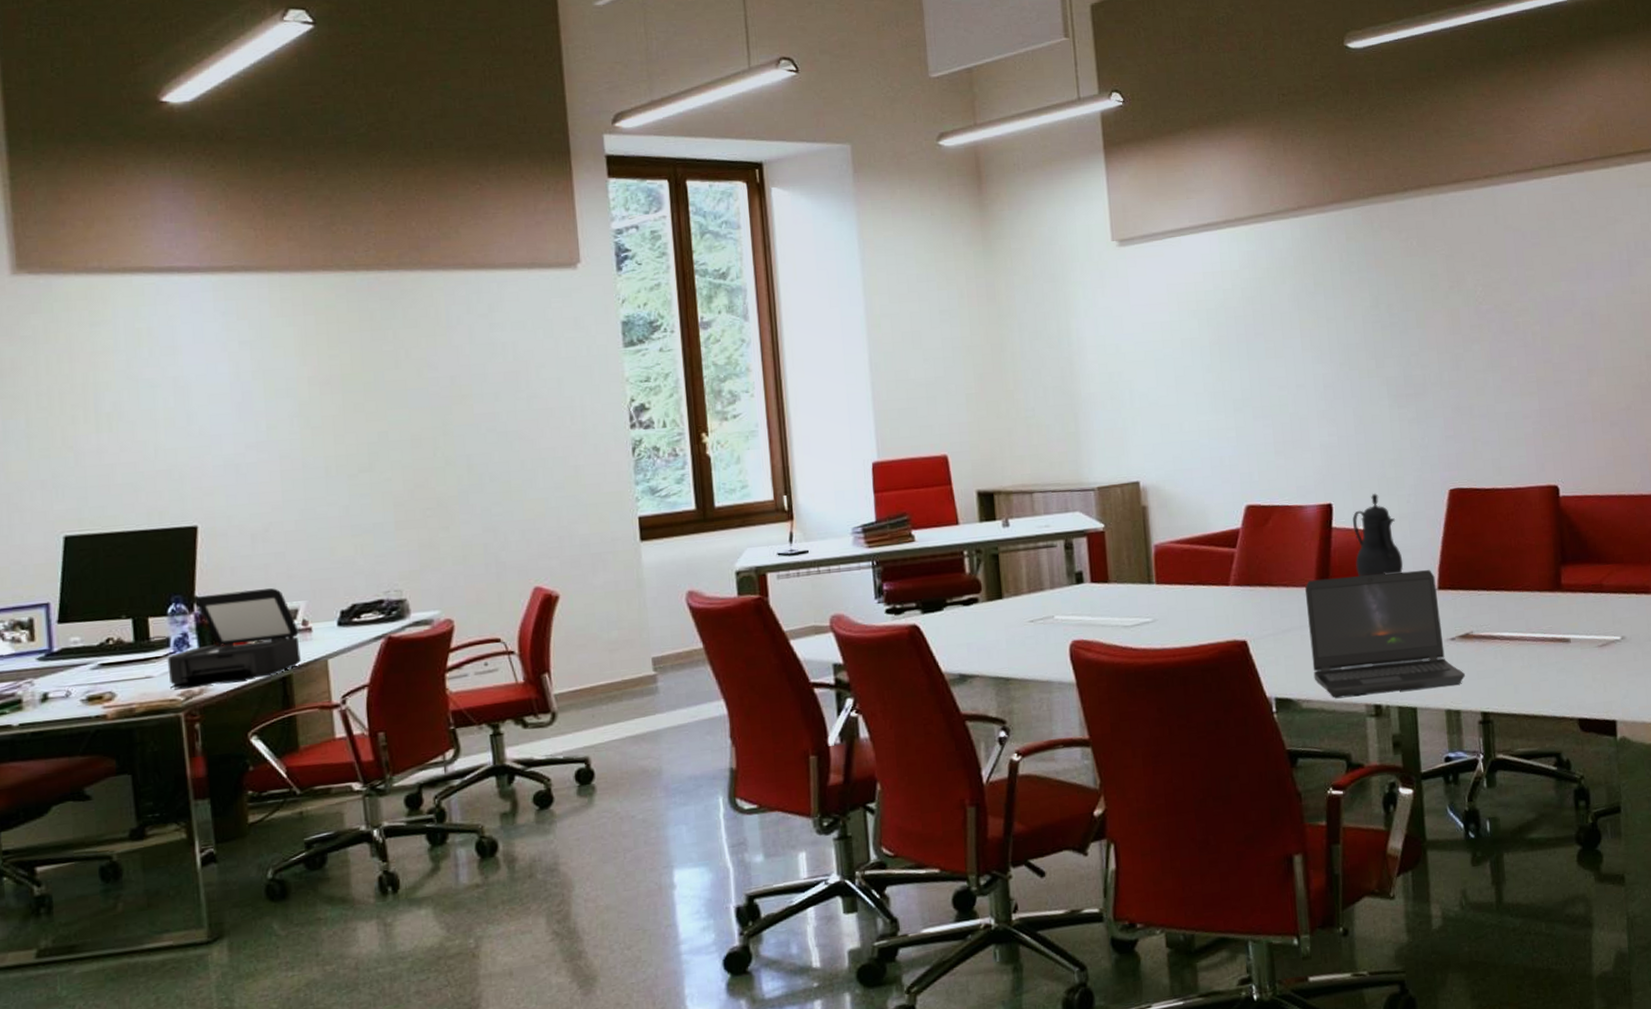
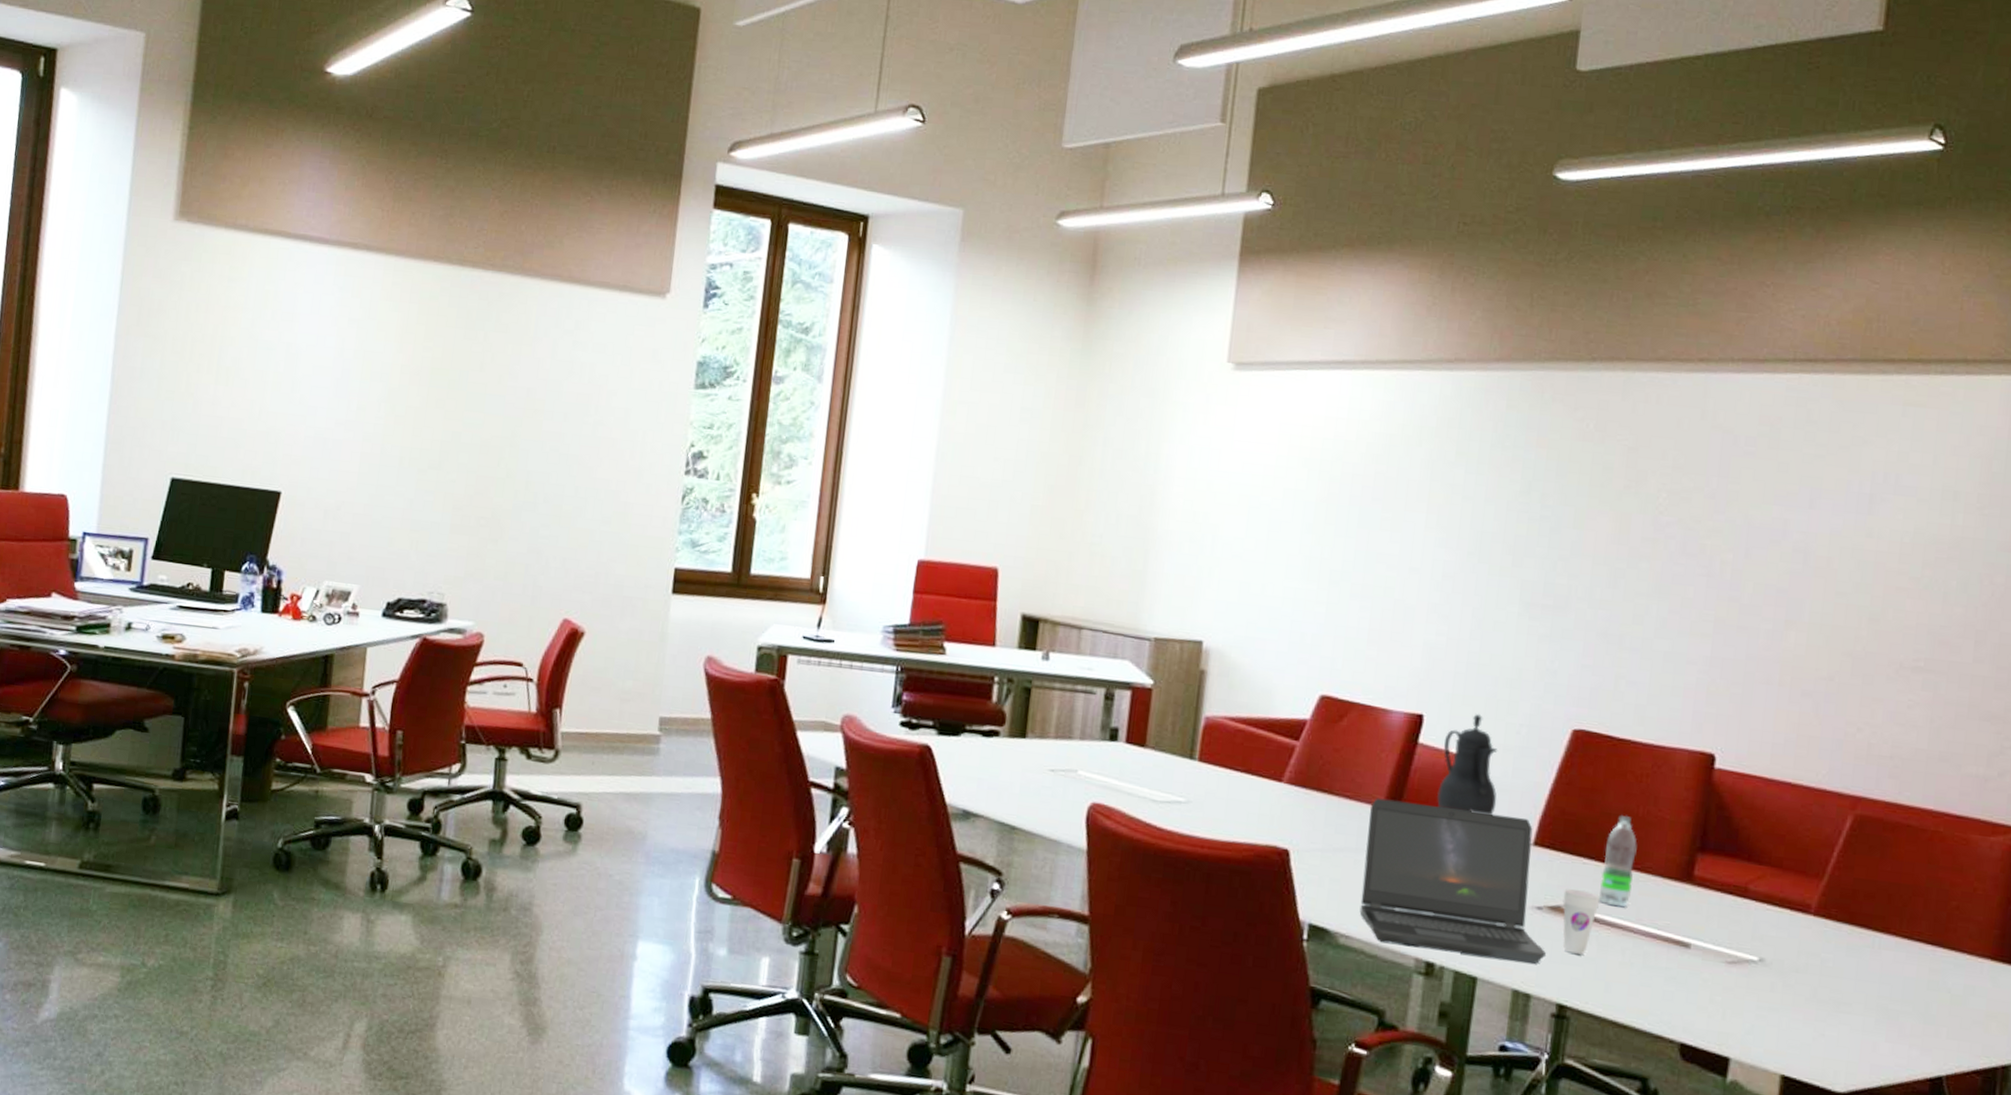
printer: present [167,588,301,689] -> none [231,559,348,650]
cup: none [1468,616,1497,669] -> present [1563,889,1600,955]
bottle: none [1492,549,1519,624] -> present [1599,815,1637,908]

